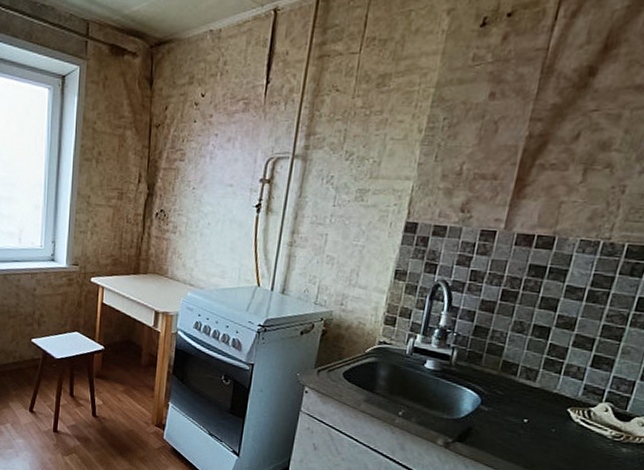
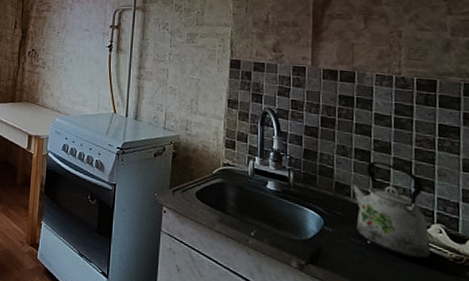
kettle: none [515,338,602,437] -> present [349,161,431,259]

